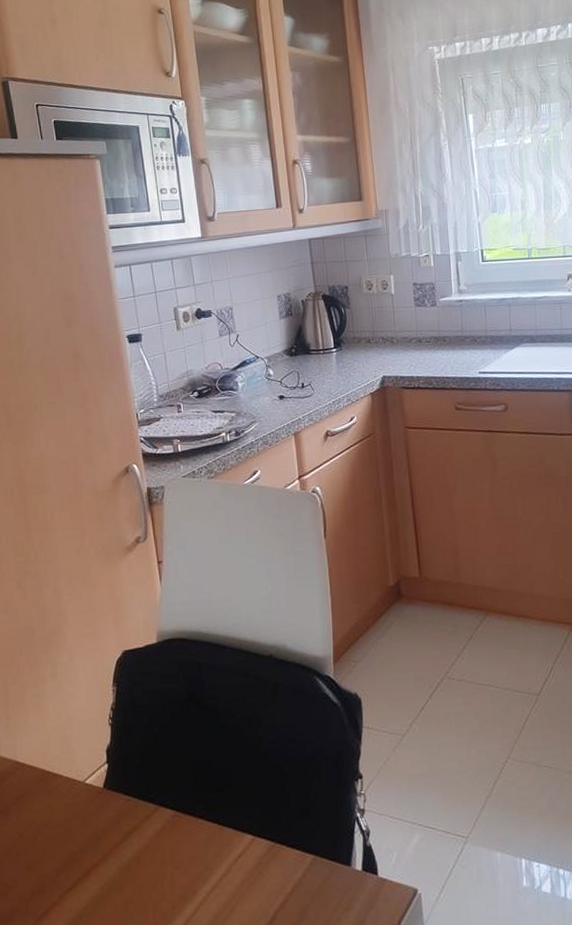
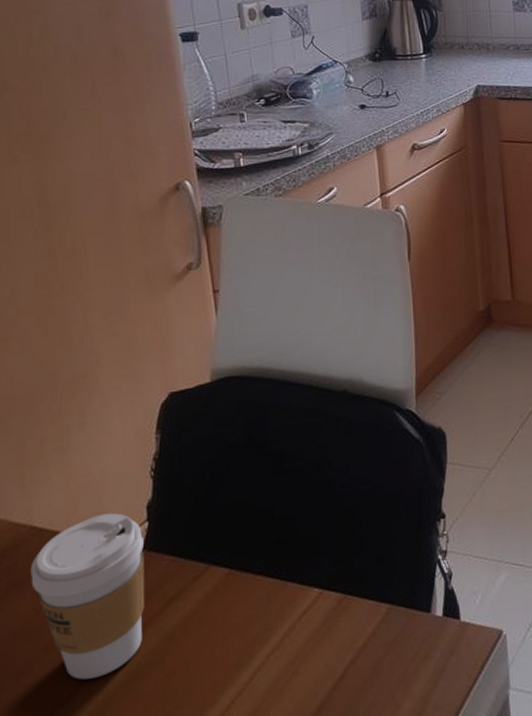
coffee cup: none [15,754,106,899] -> present [30,512,145,680]

